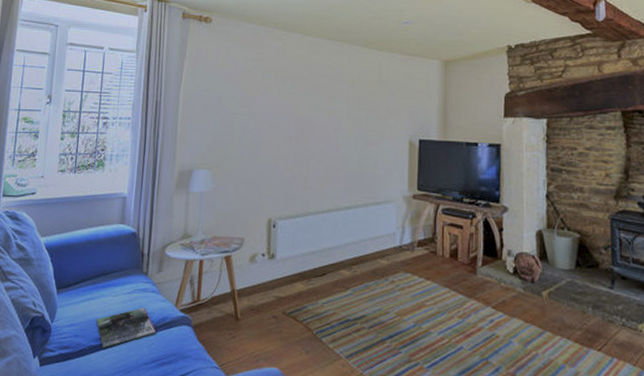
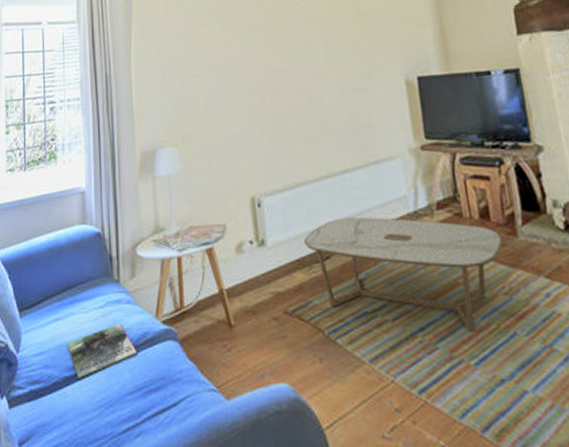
coffee table: none [306,244,464,343] -> present [303,216,503,332]

